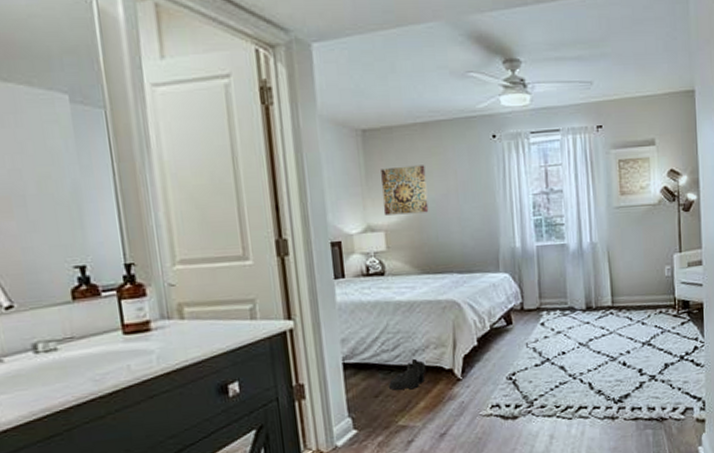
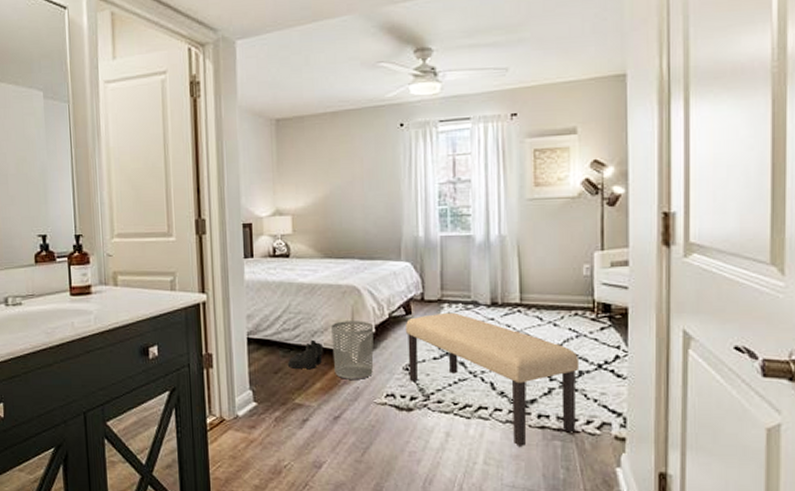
wall art: present [381,165,429,216] -> none [291,153,334,200]
waste bin: none [433,335,477,396] -> present [331,321,374,379]
bench: none [507,319,665,439] -> present [406,312,580,446]

